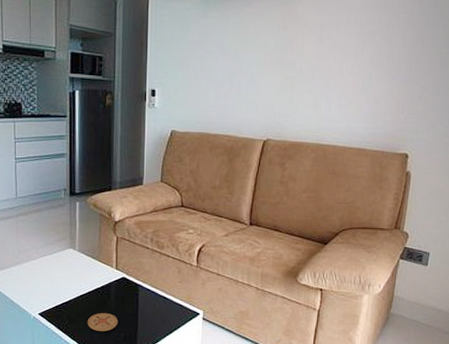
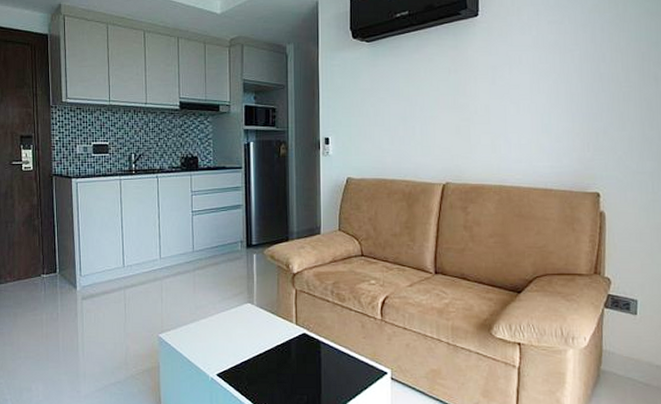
coaster: present [87,312,118,331] -> none [267,372,300,394]

